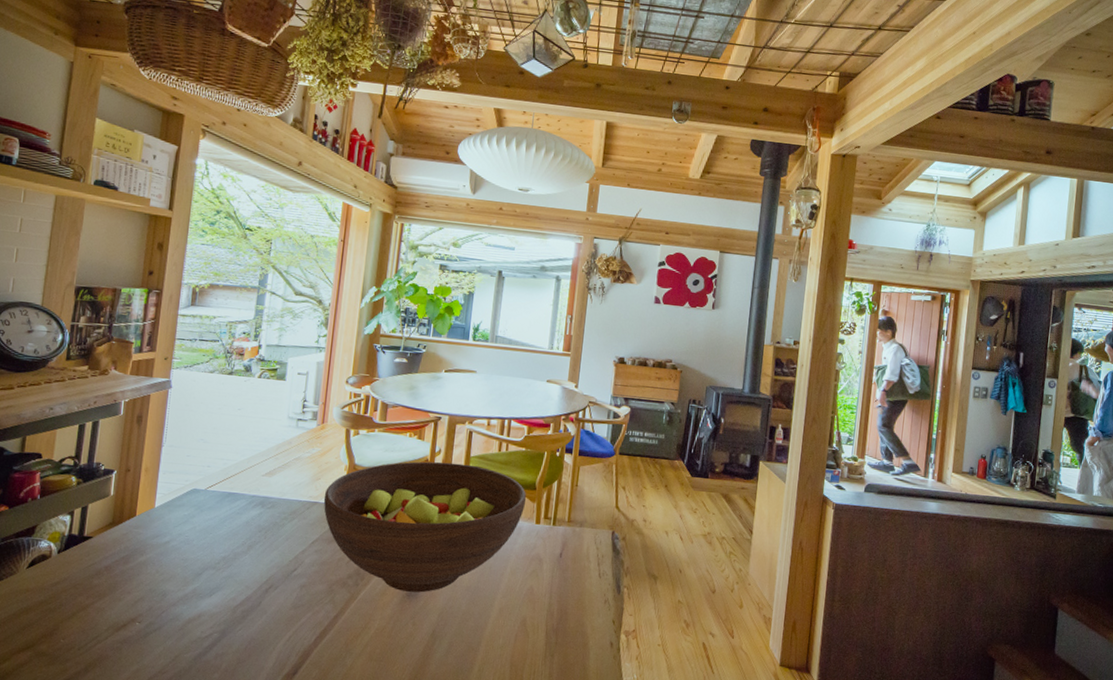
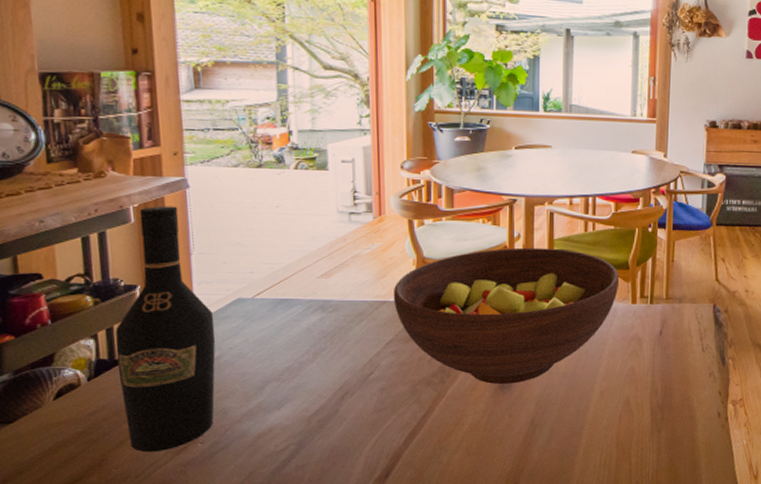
wine bottle: none [80,402,171,627] -> present [115,206,216,453]

